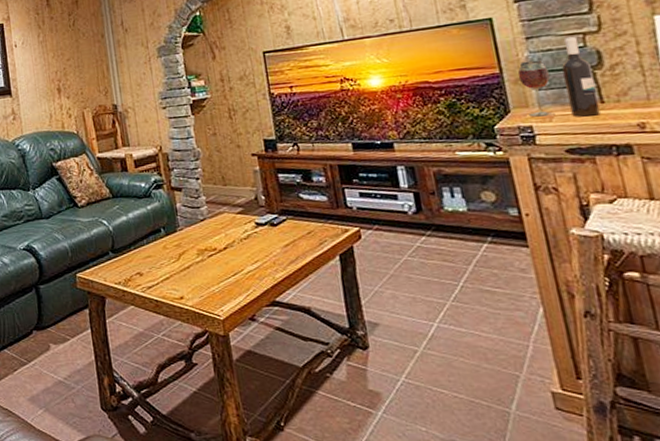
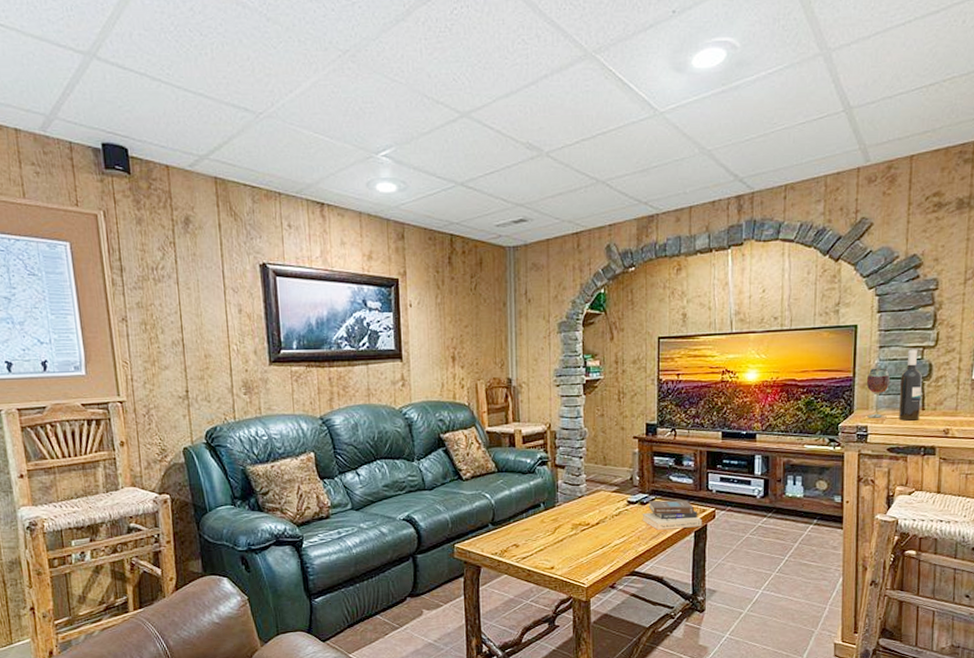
books: none [274,219,347,254] -> present [642,500,702,530]

